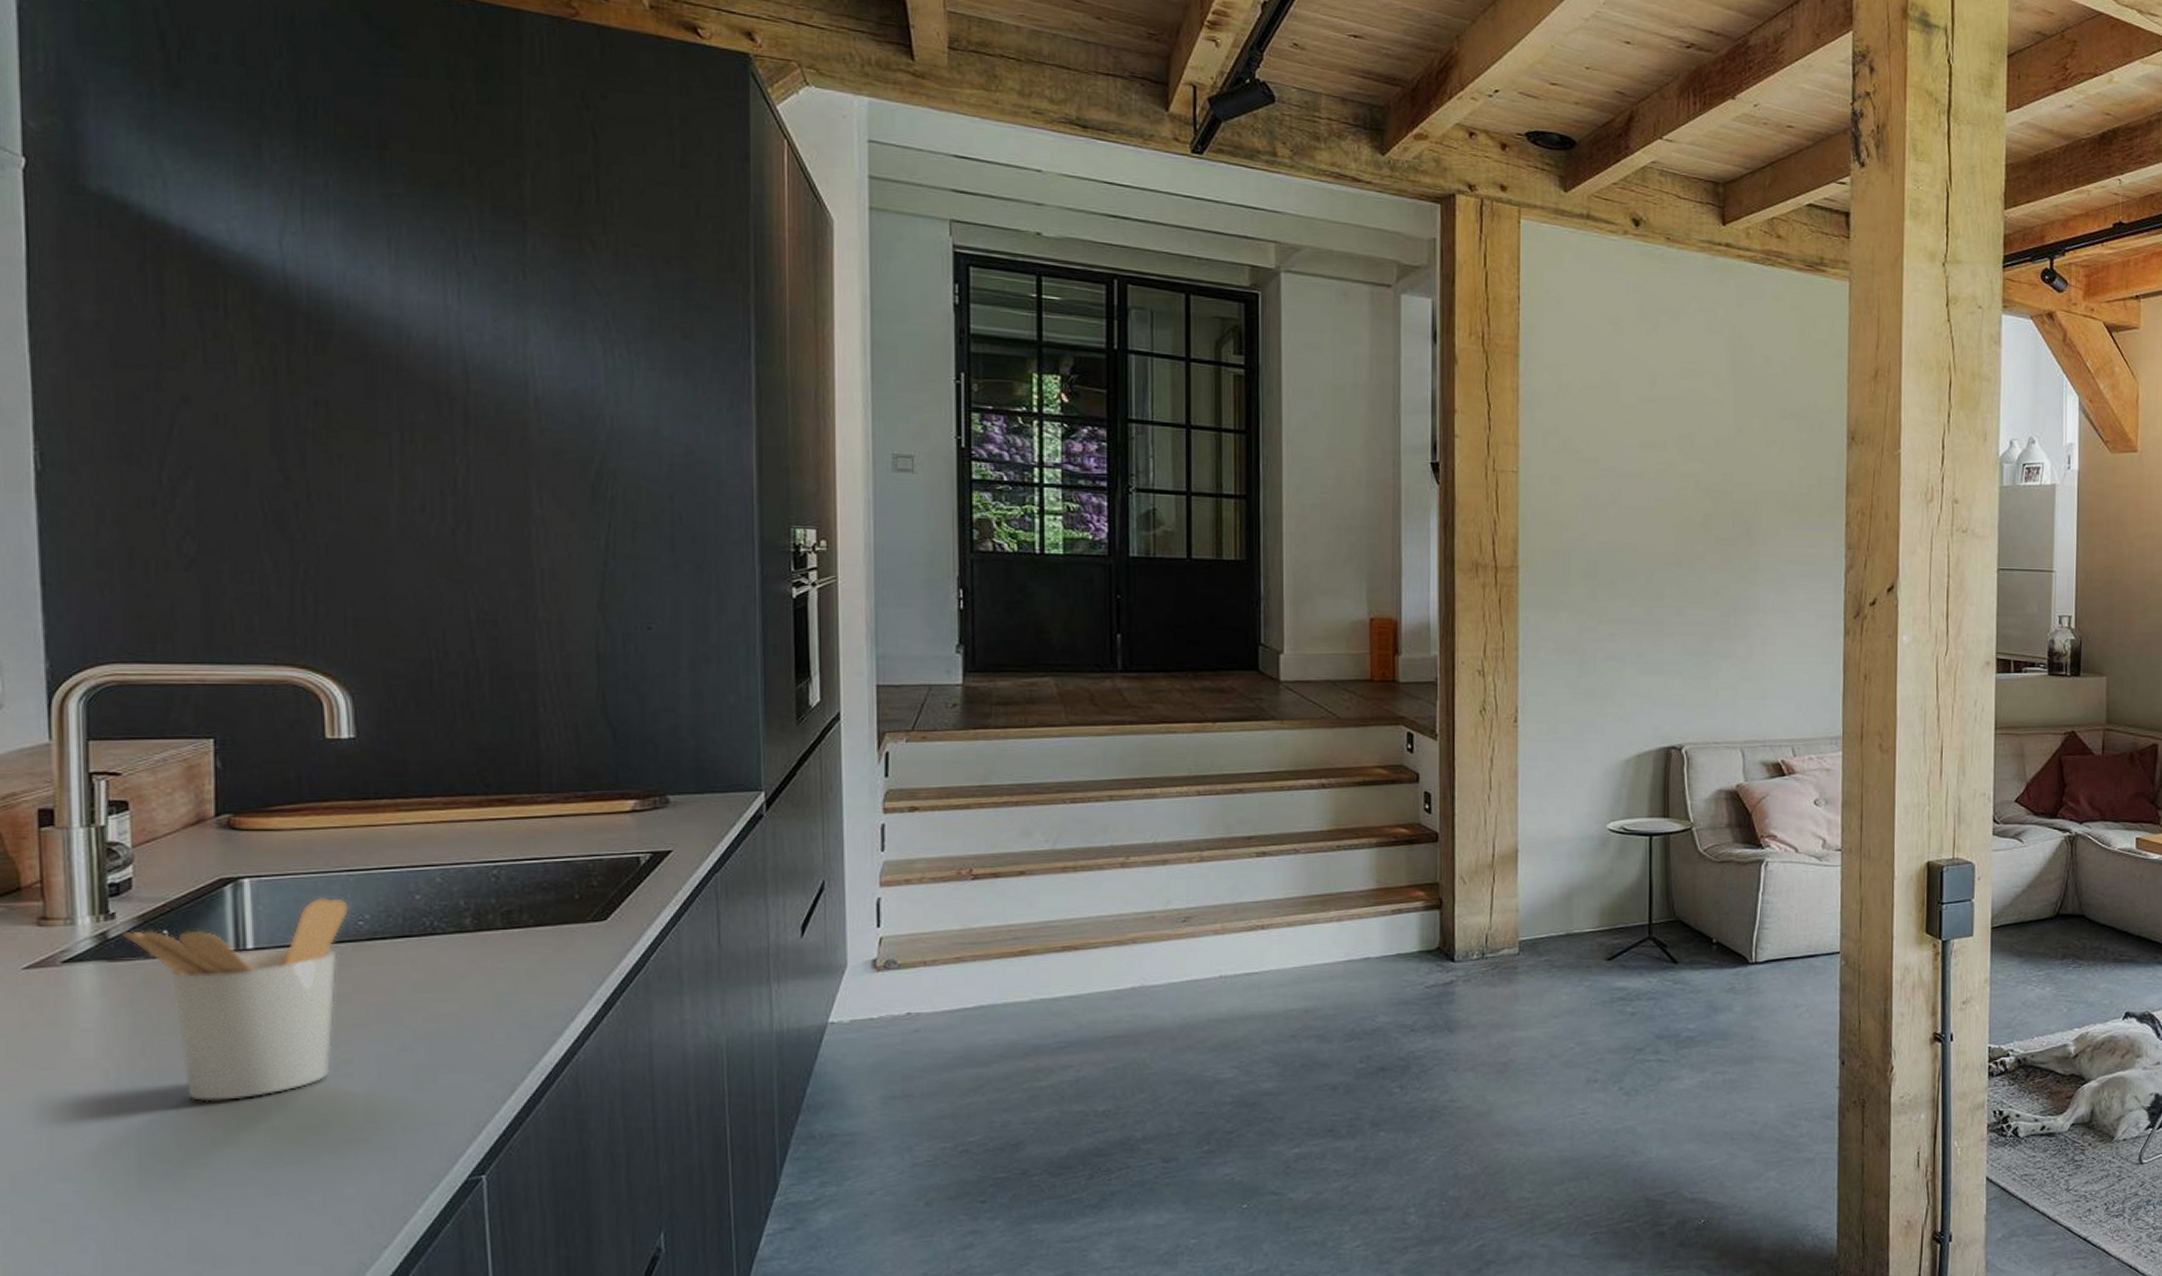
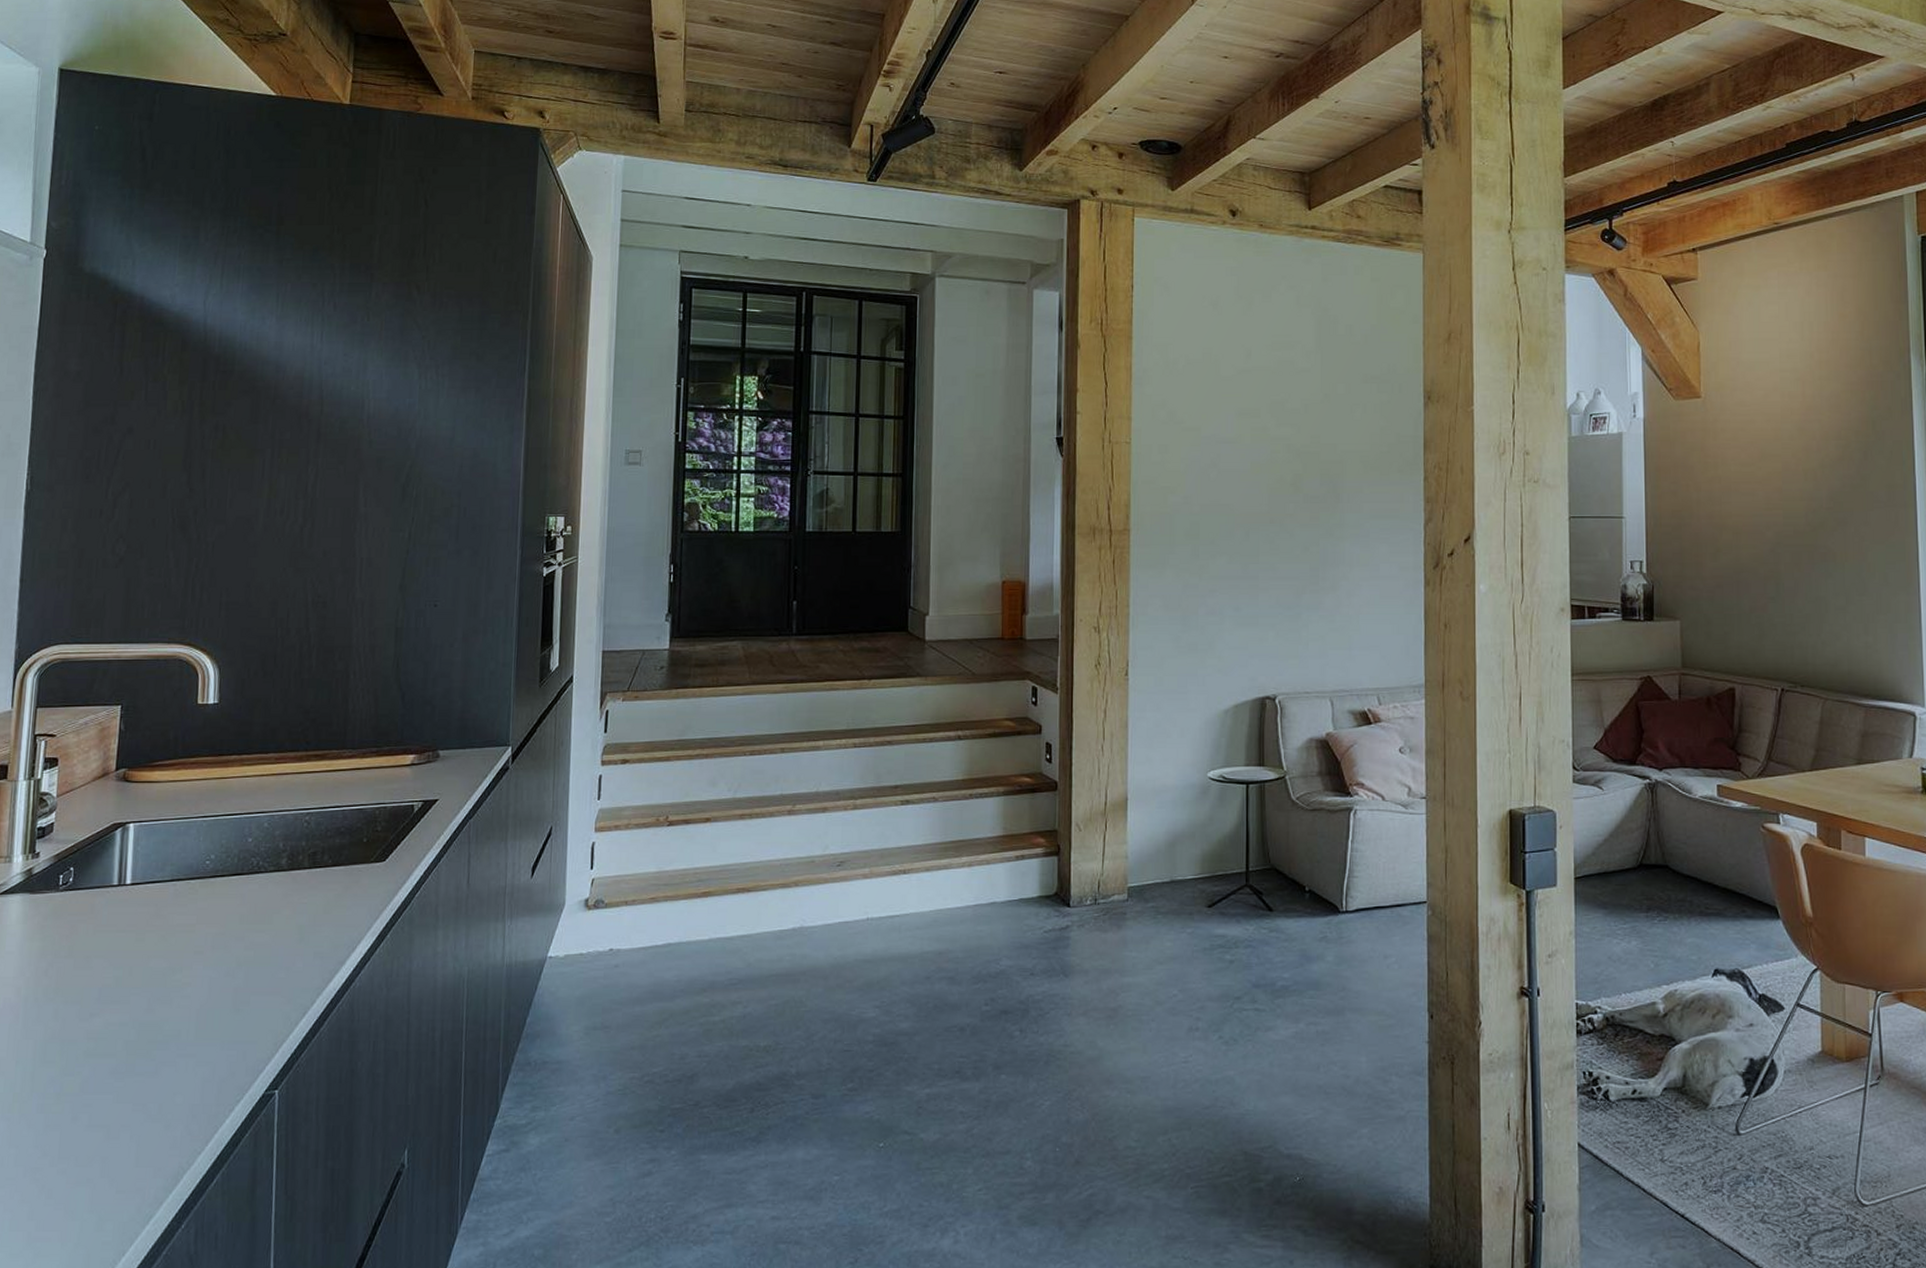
utensil holder: present [121,898,349,1101] -> none [41,840,200,1016]

